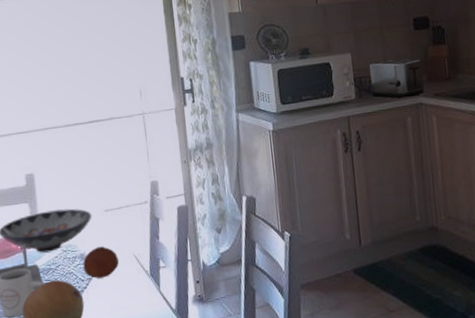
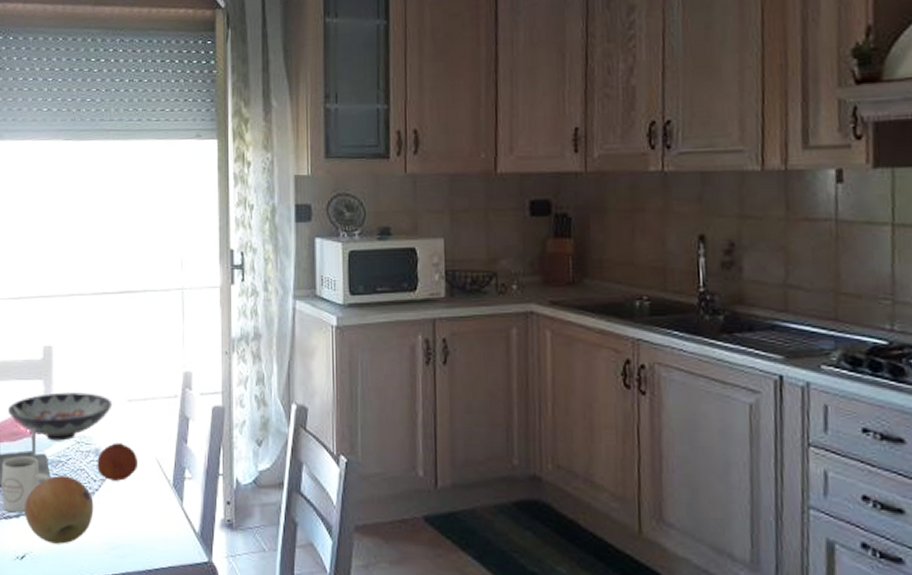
toaster: present [369,58,425,99] -> none [466,250,539,303]

